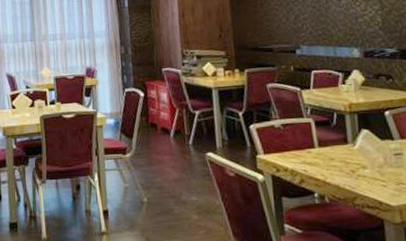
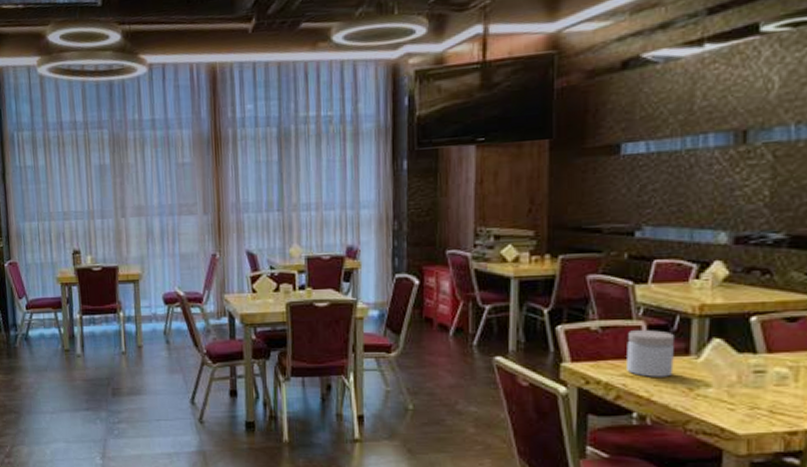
jar: none [302,125,339,163] -> present [627,330,676,377]

